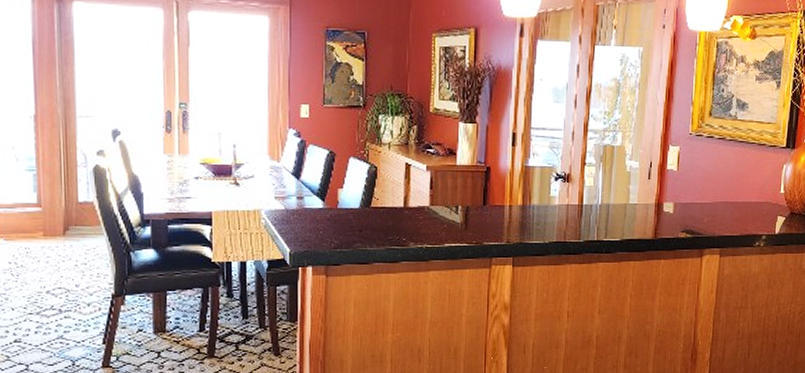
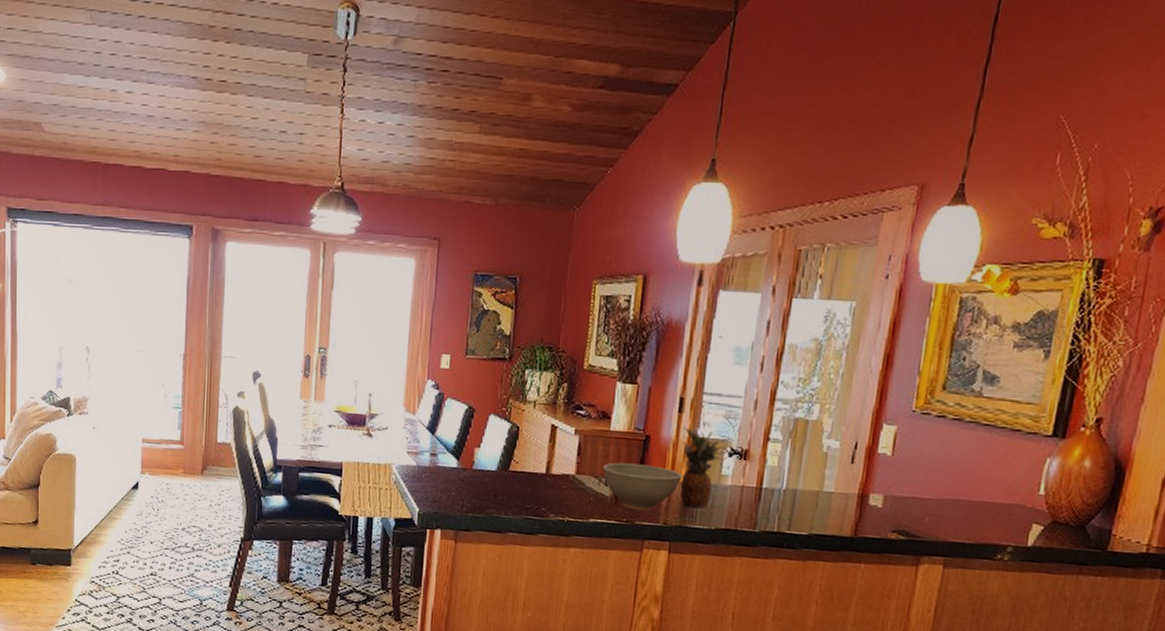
bowl: none [452,192,520,233] -> present [602,462,683,512]
fruit: none [517,157,554,227] -> present [680,426,728,509]

